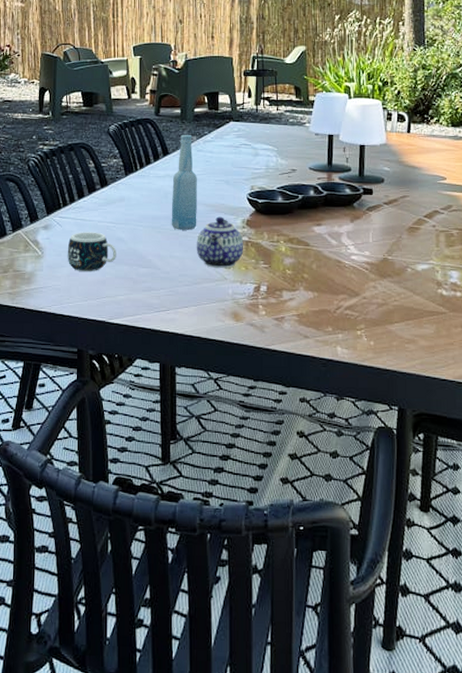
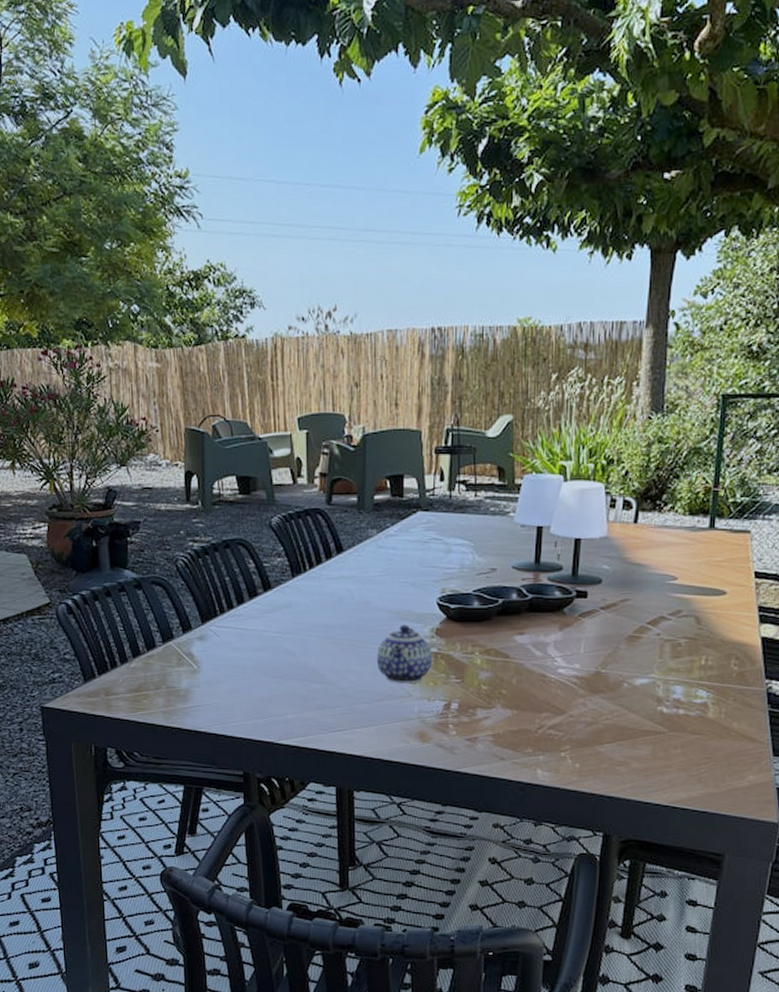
mug: present [67,232,116,272] -> none [227,643,284,689]
bottle: present [171,134,197,230] -> none [347,527,378,641]

